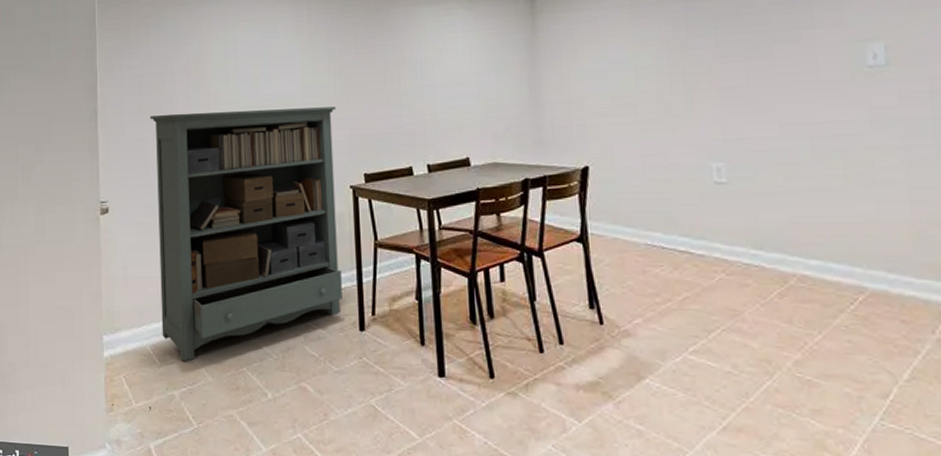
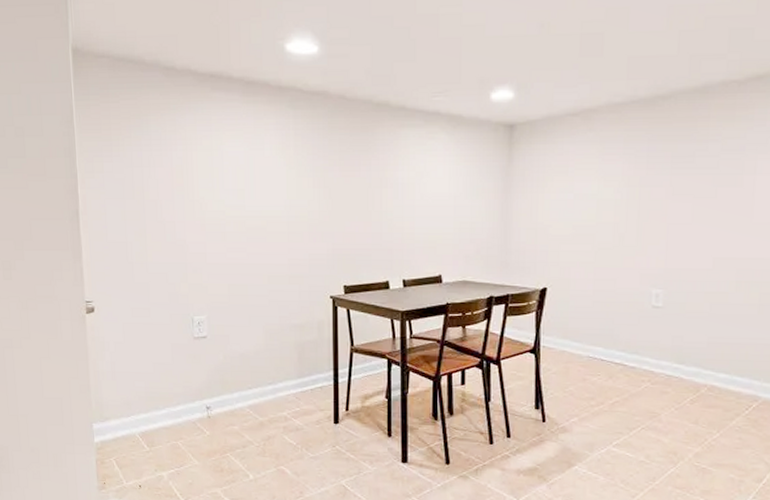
bookshelf: present [150,107,342,362] -> none [133,219,320,448]

